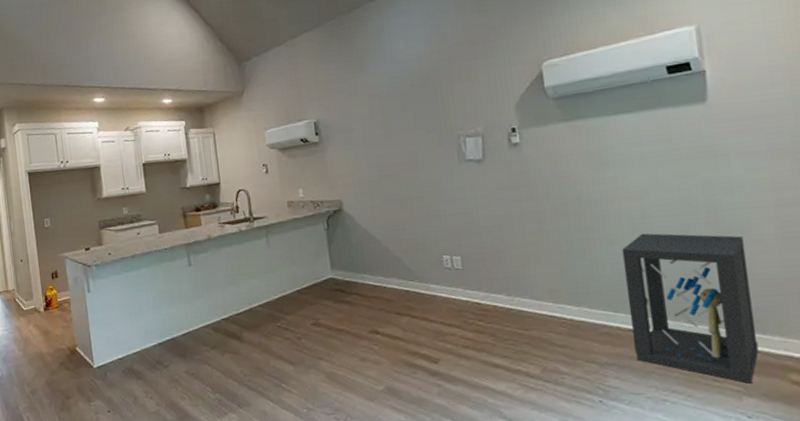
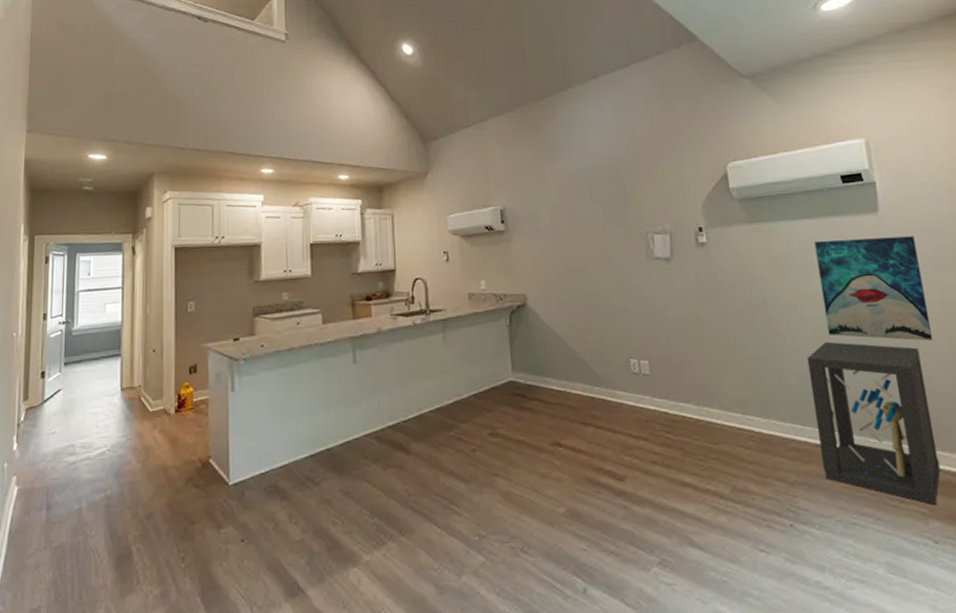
wall art: none [634,124,760,230] -> present [814,236,933,341]

